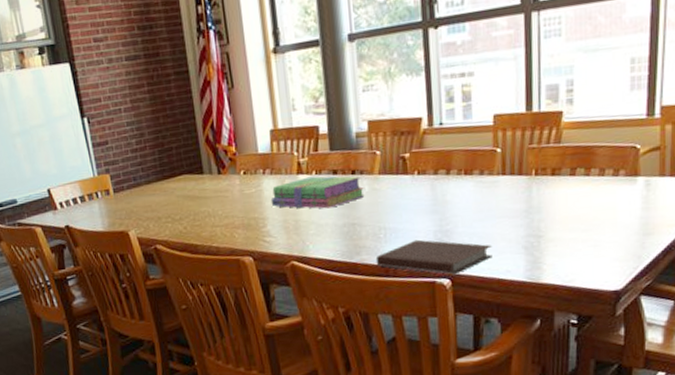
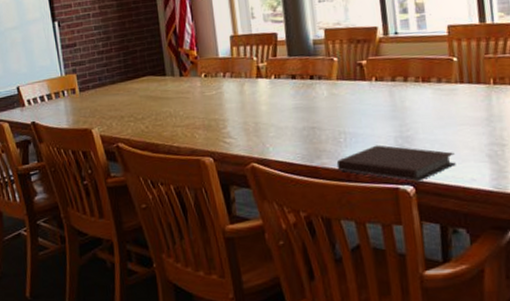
stack of books: present [270,176,365,209] -> none [231,80,324,112]

